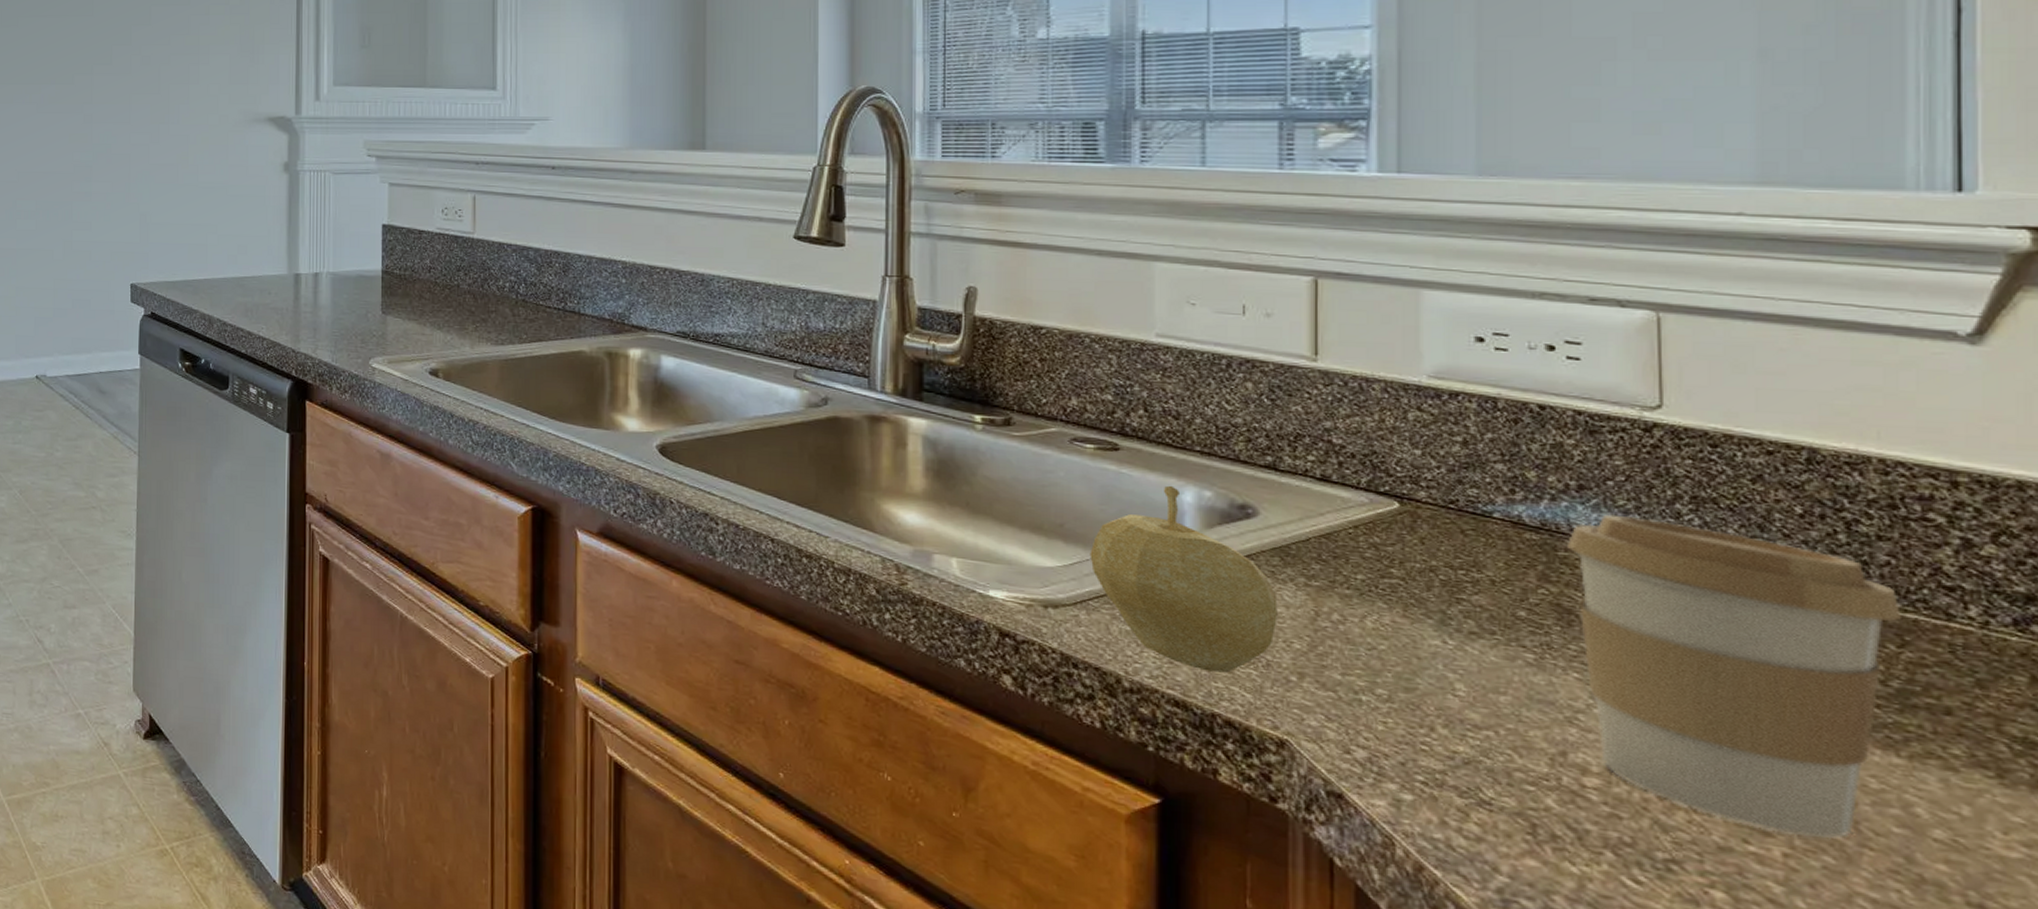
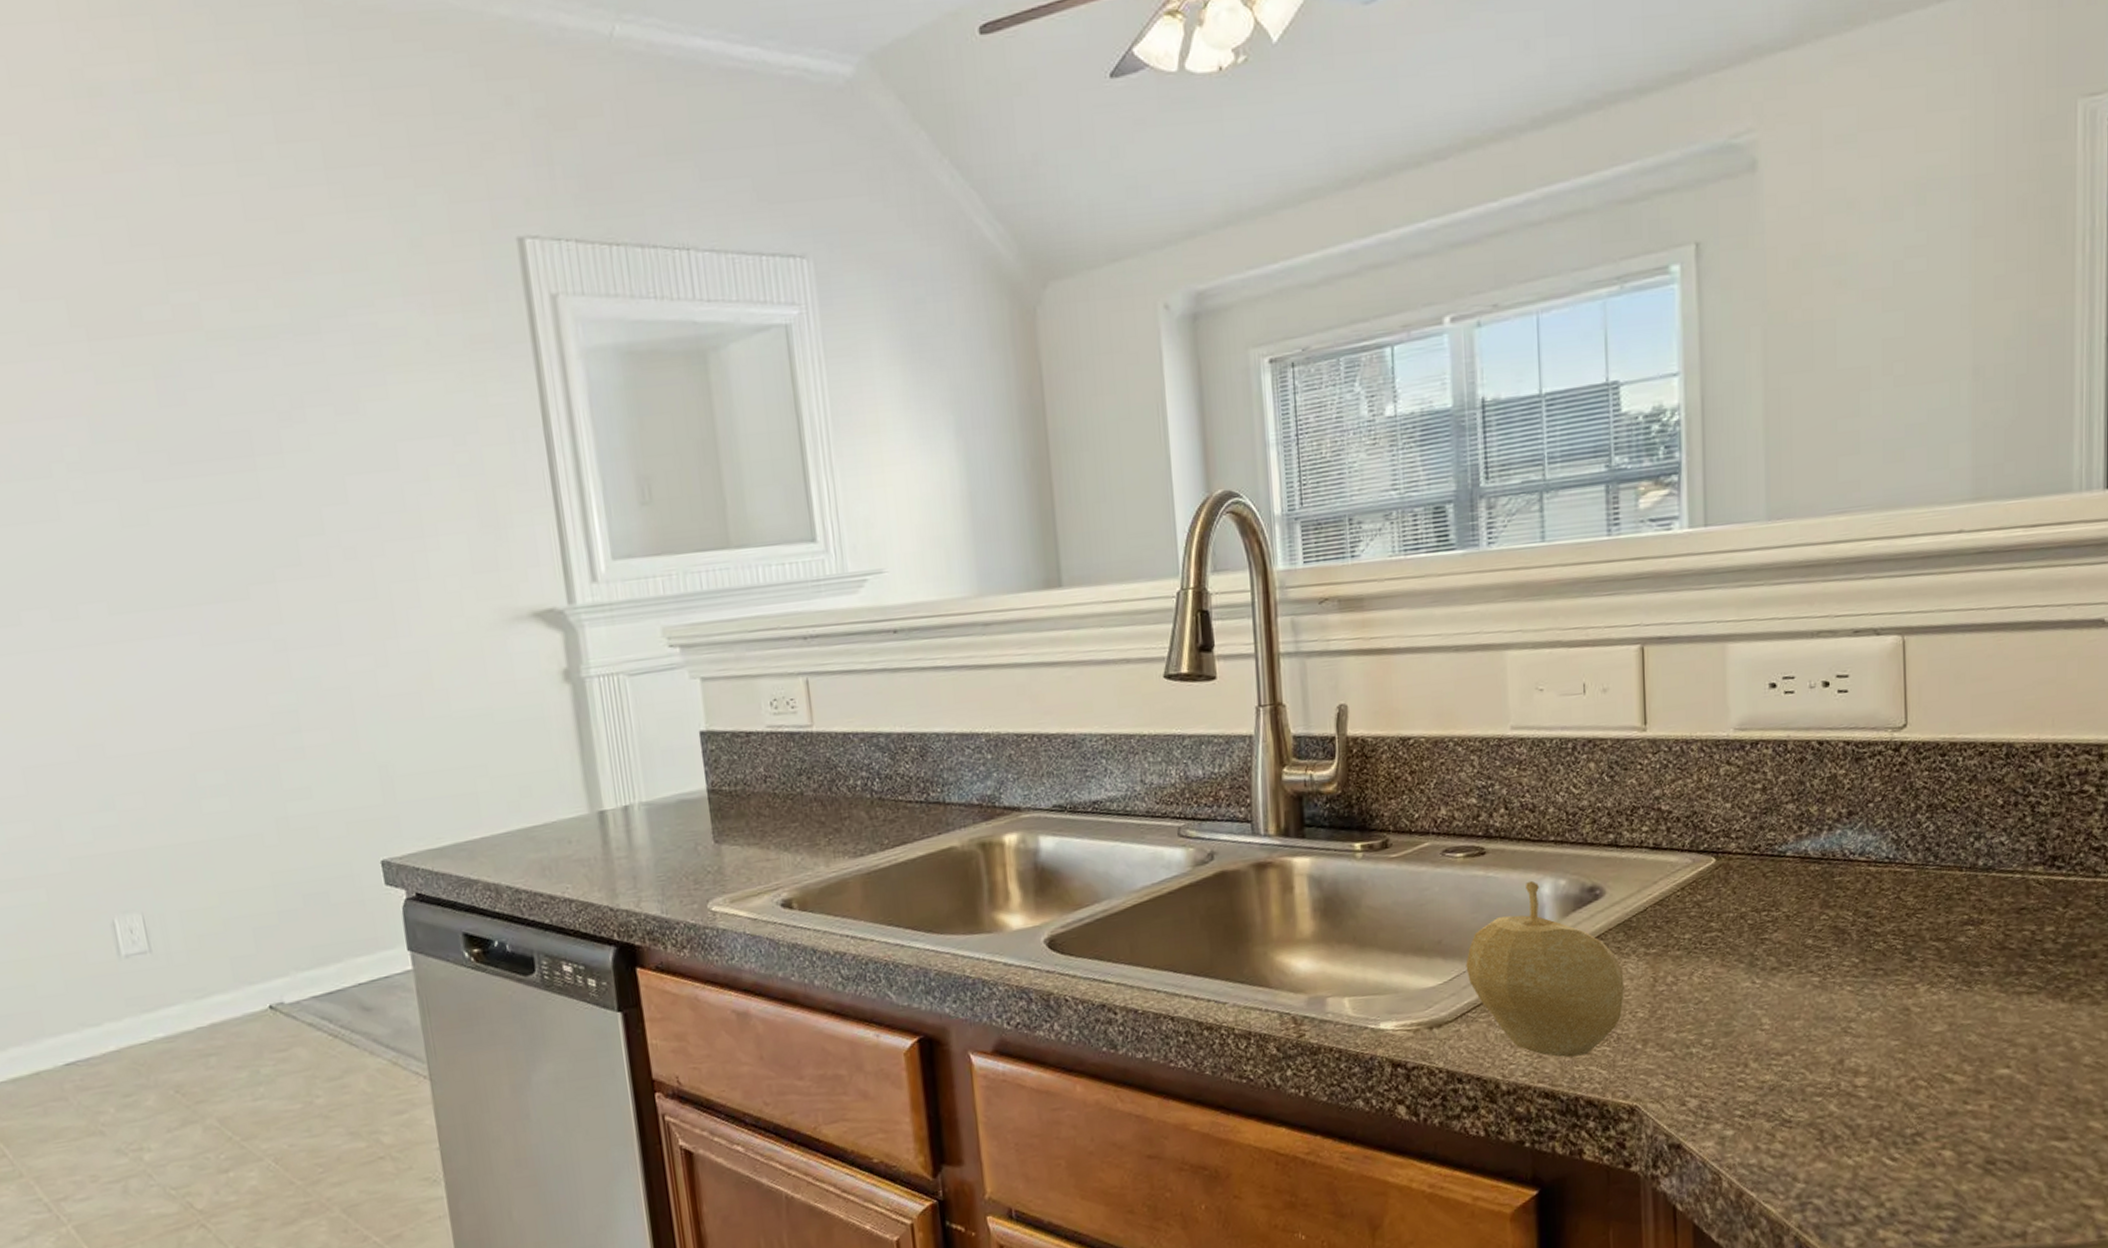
coffee cup: present [1568,514,1903,838] -> none [1841,832,2067,1089]

